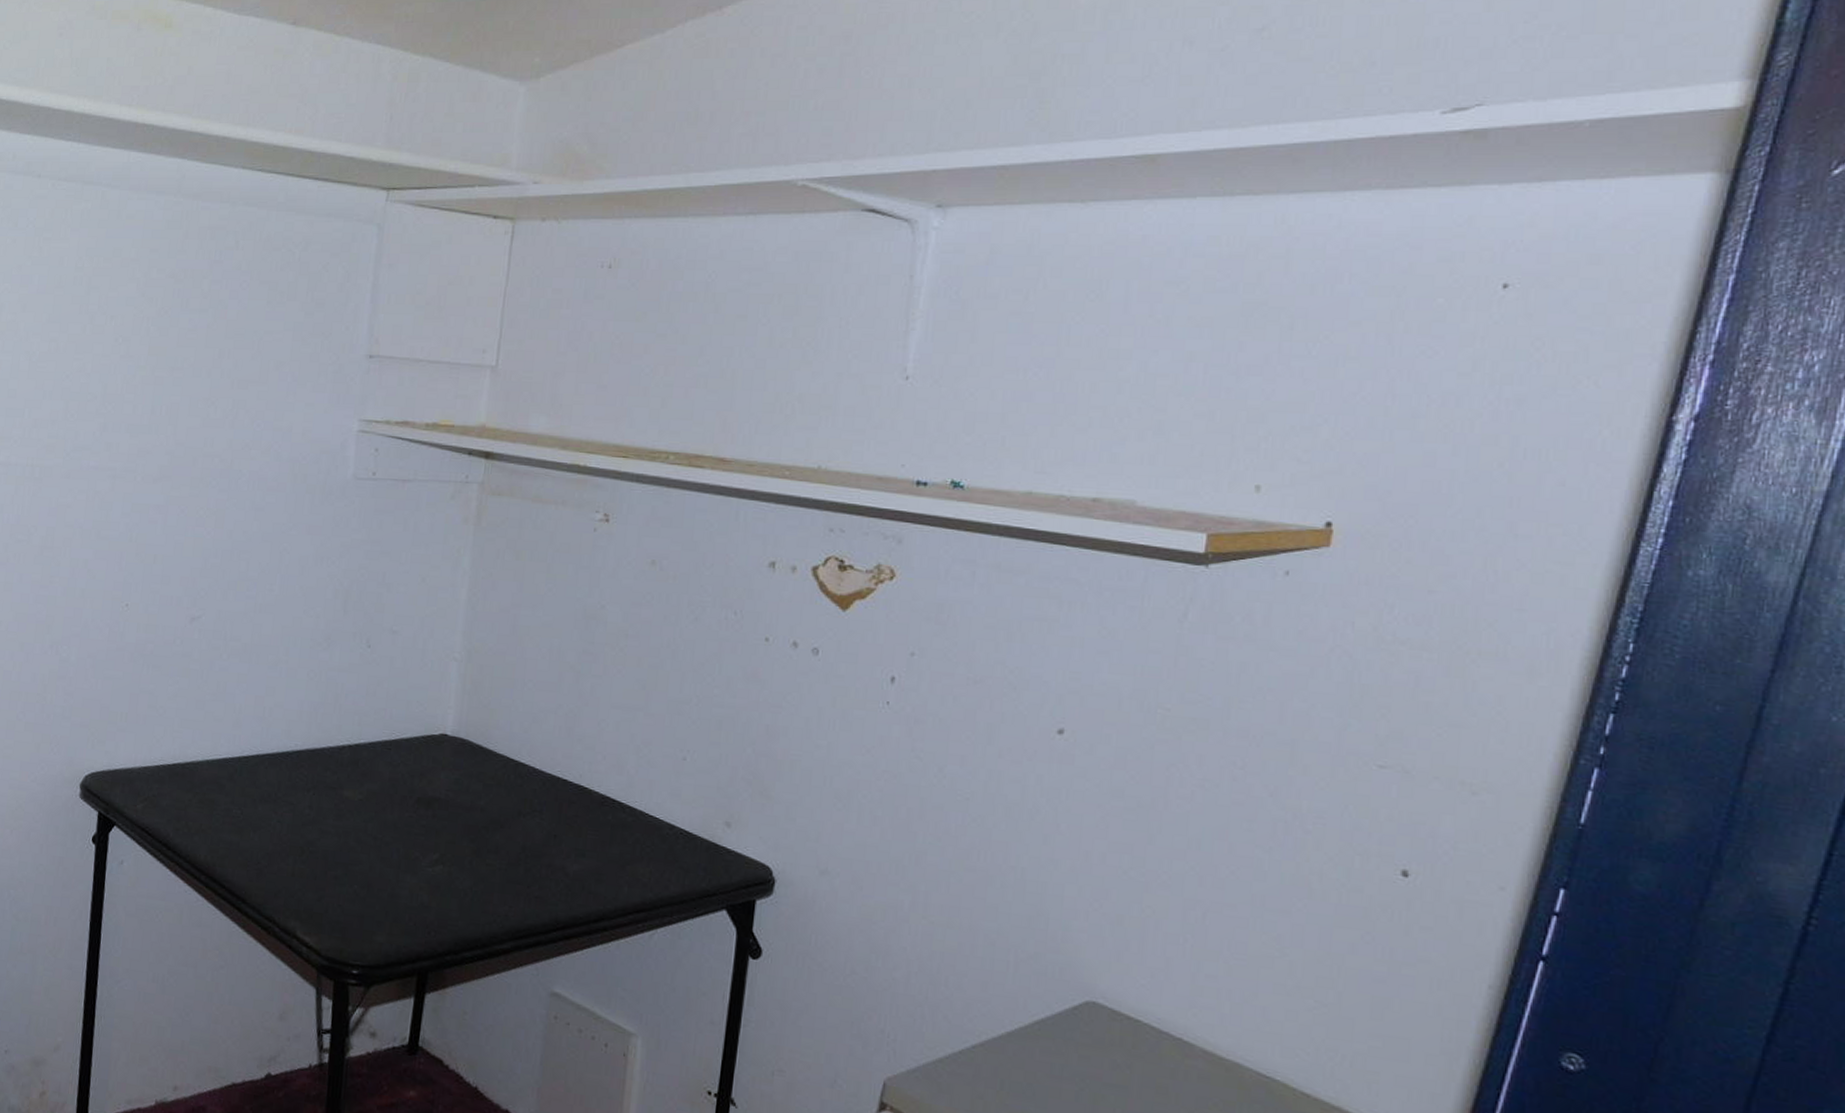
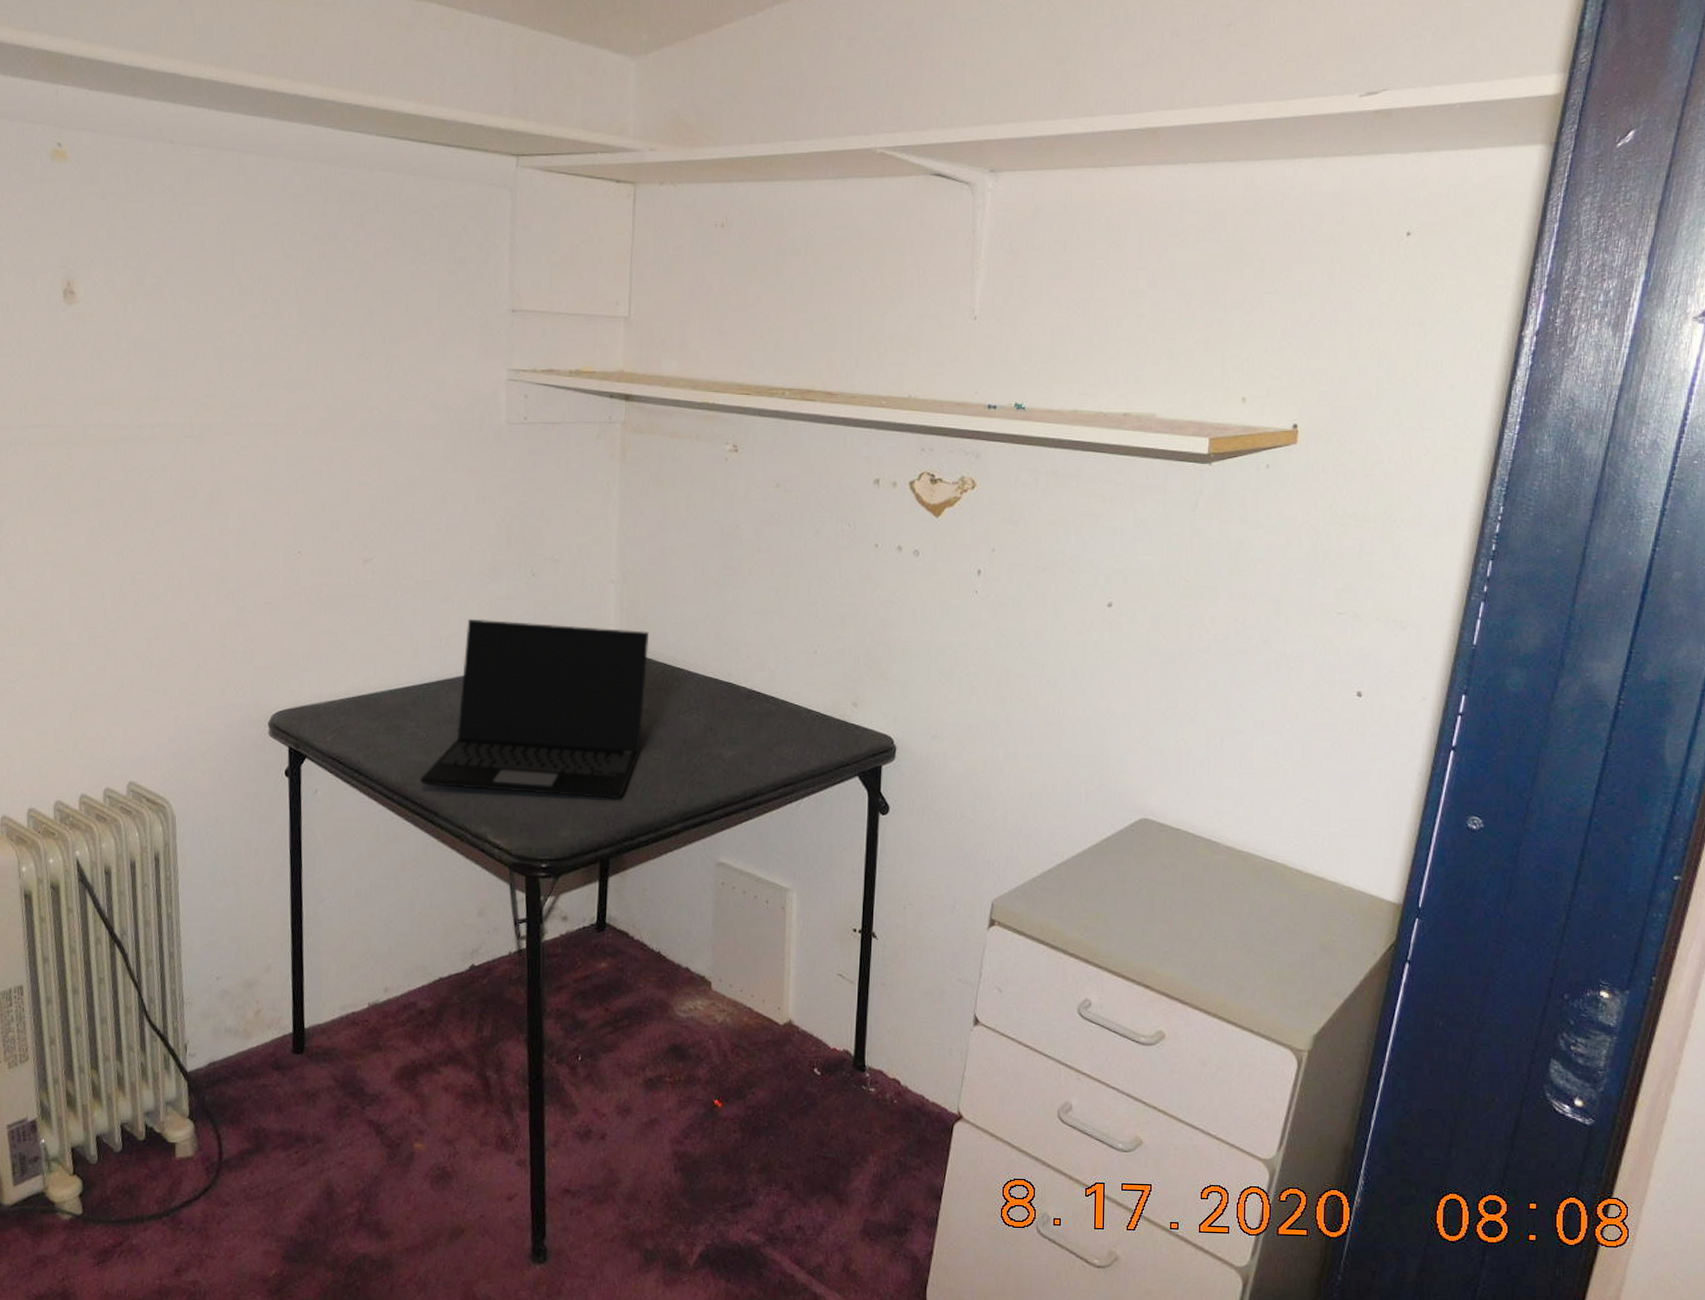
laptop: none [230,689,493,906] -> present [420,618,650,799]

